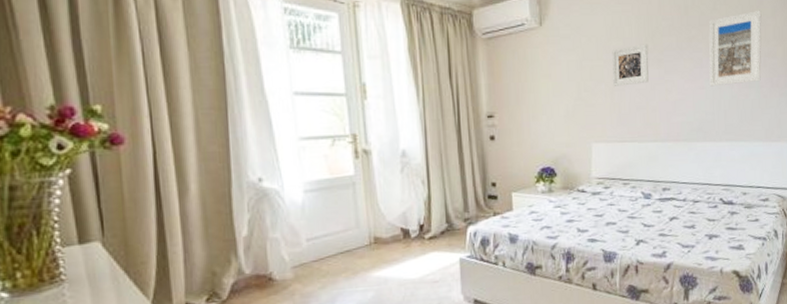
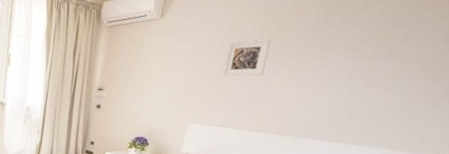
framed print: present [709,10,762,87] -> none [338,9,434,87]

